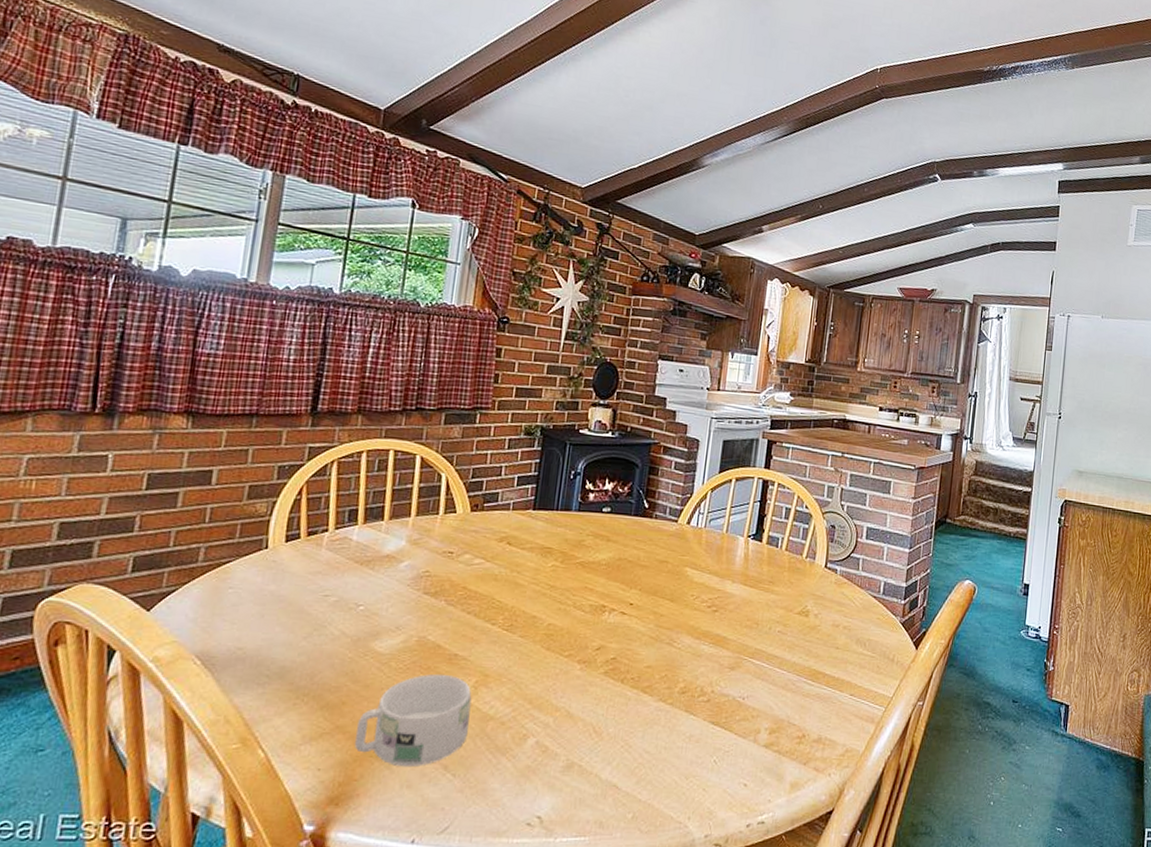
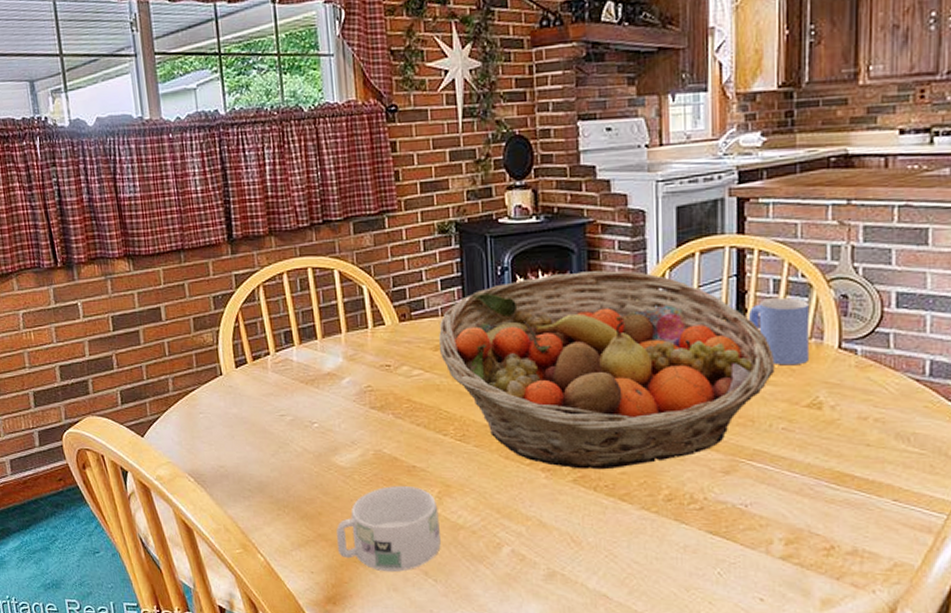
fruit basket: none [504,483,780,663] -> present [439,270,775,470]
mug: none [764,522,808,579] -> present [748,298,808,366]

